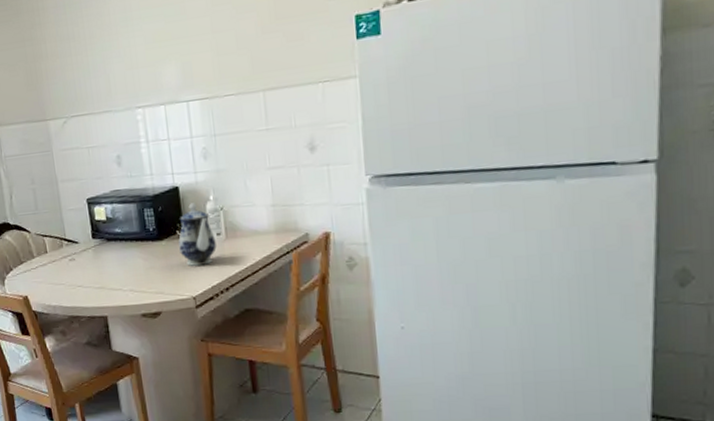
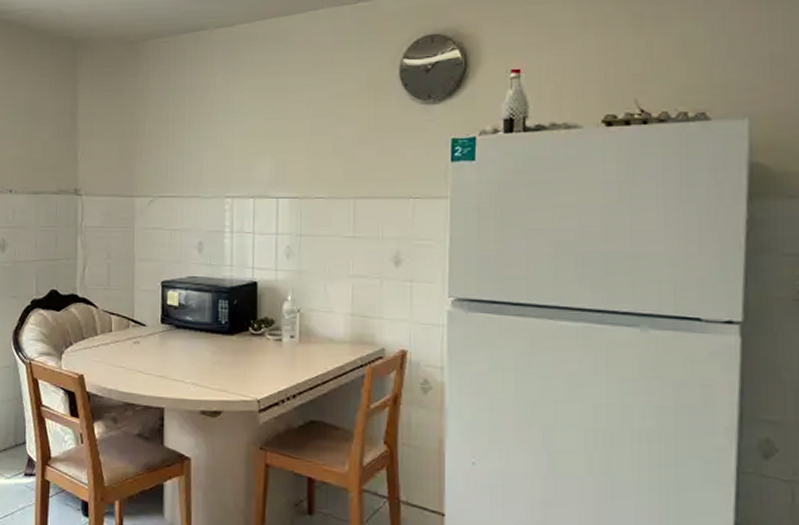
teapot: present [178,203,217,266] -> none [250,301,288,367]

